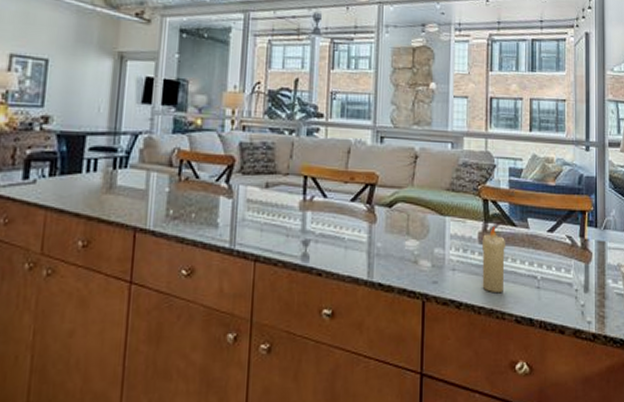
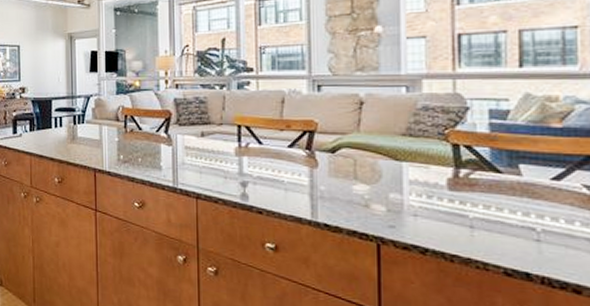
candle: present [482,227,506,294] -> none [453,173,488,243]

